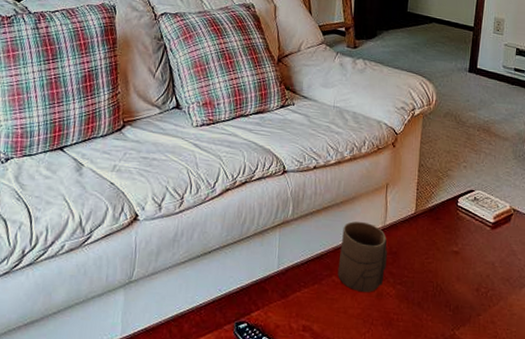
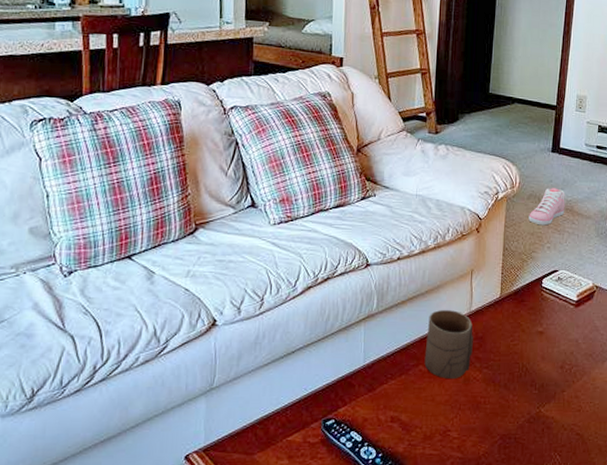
sneaker: none [445,107,482,145] -> present [529,188,565,226]

